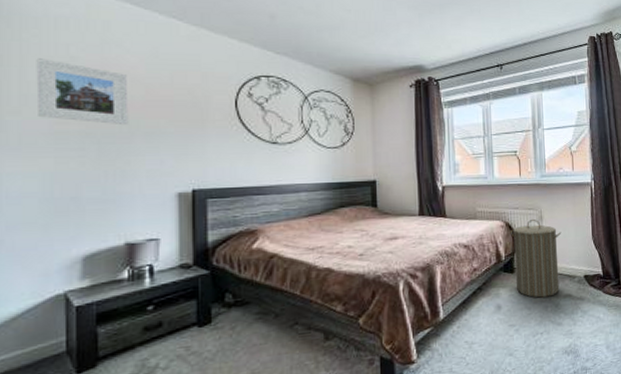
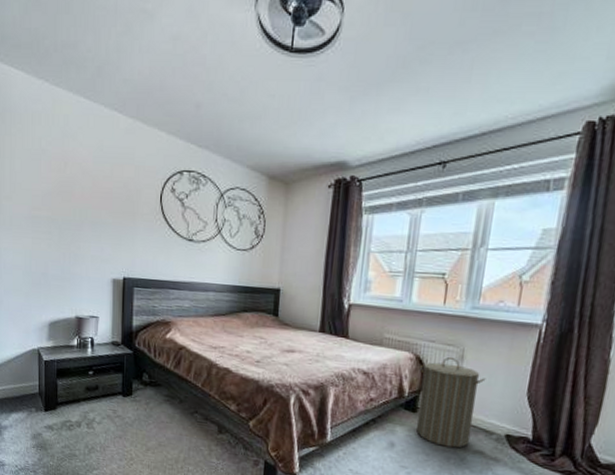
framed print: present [36,58,129,126] -> none [20,151,80,214]

